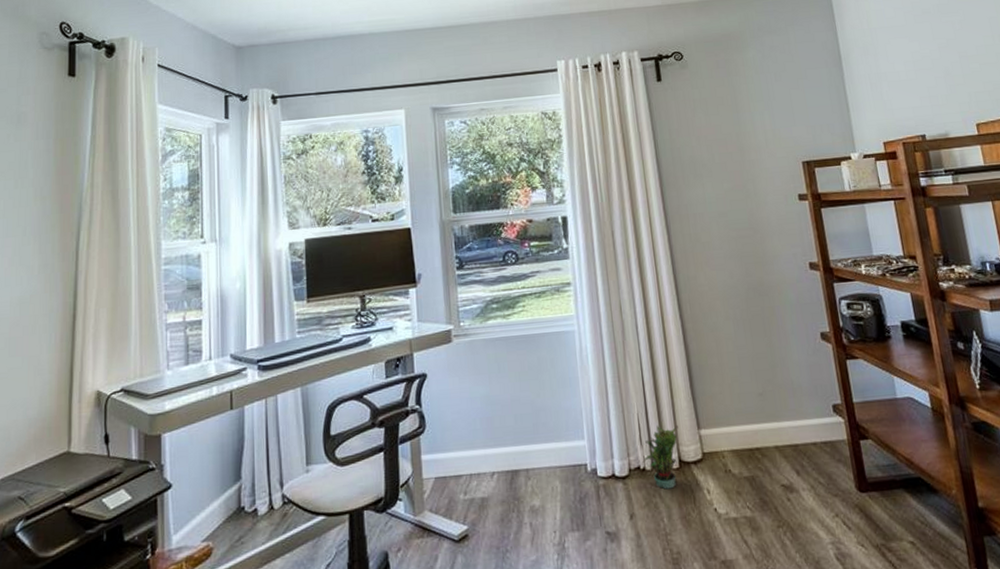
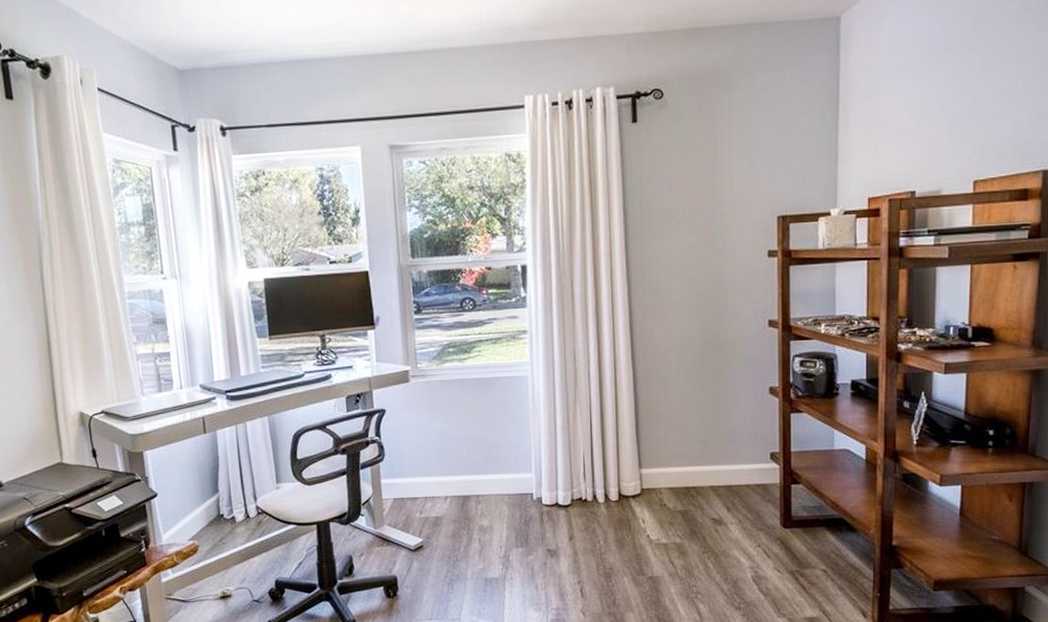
potted plant: present [642,425,678,490] -> none [585,463,621,518]

